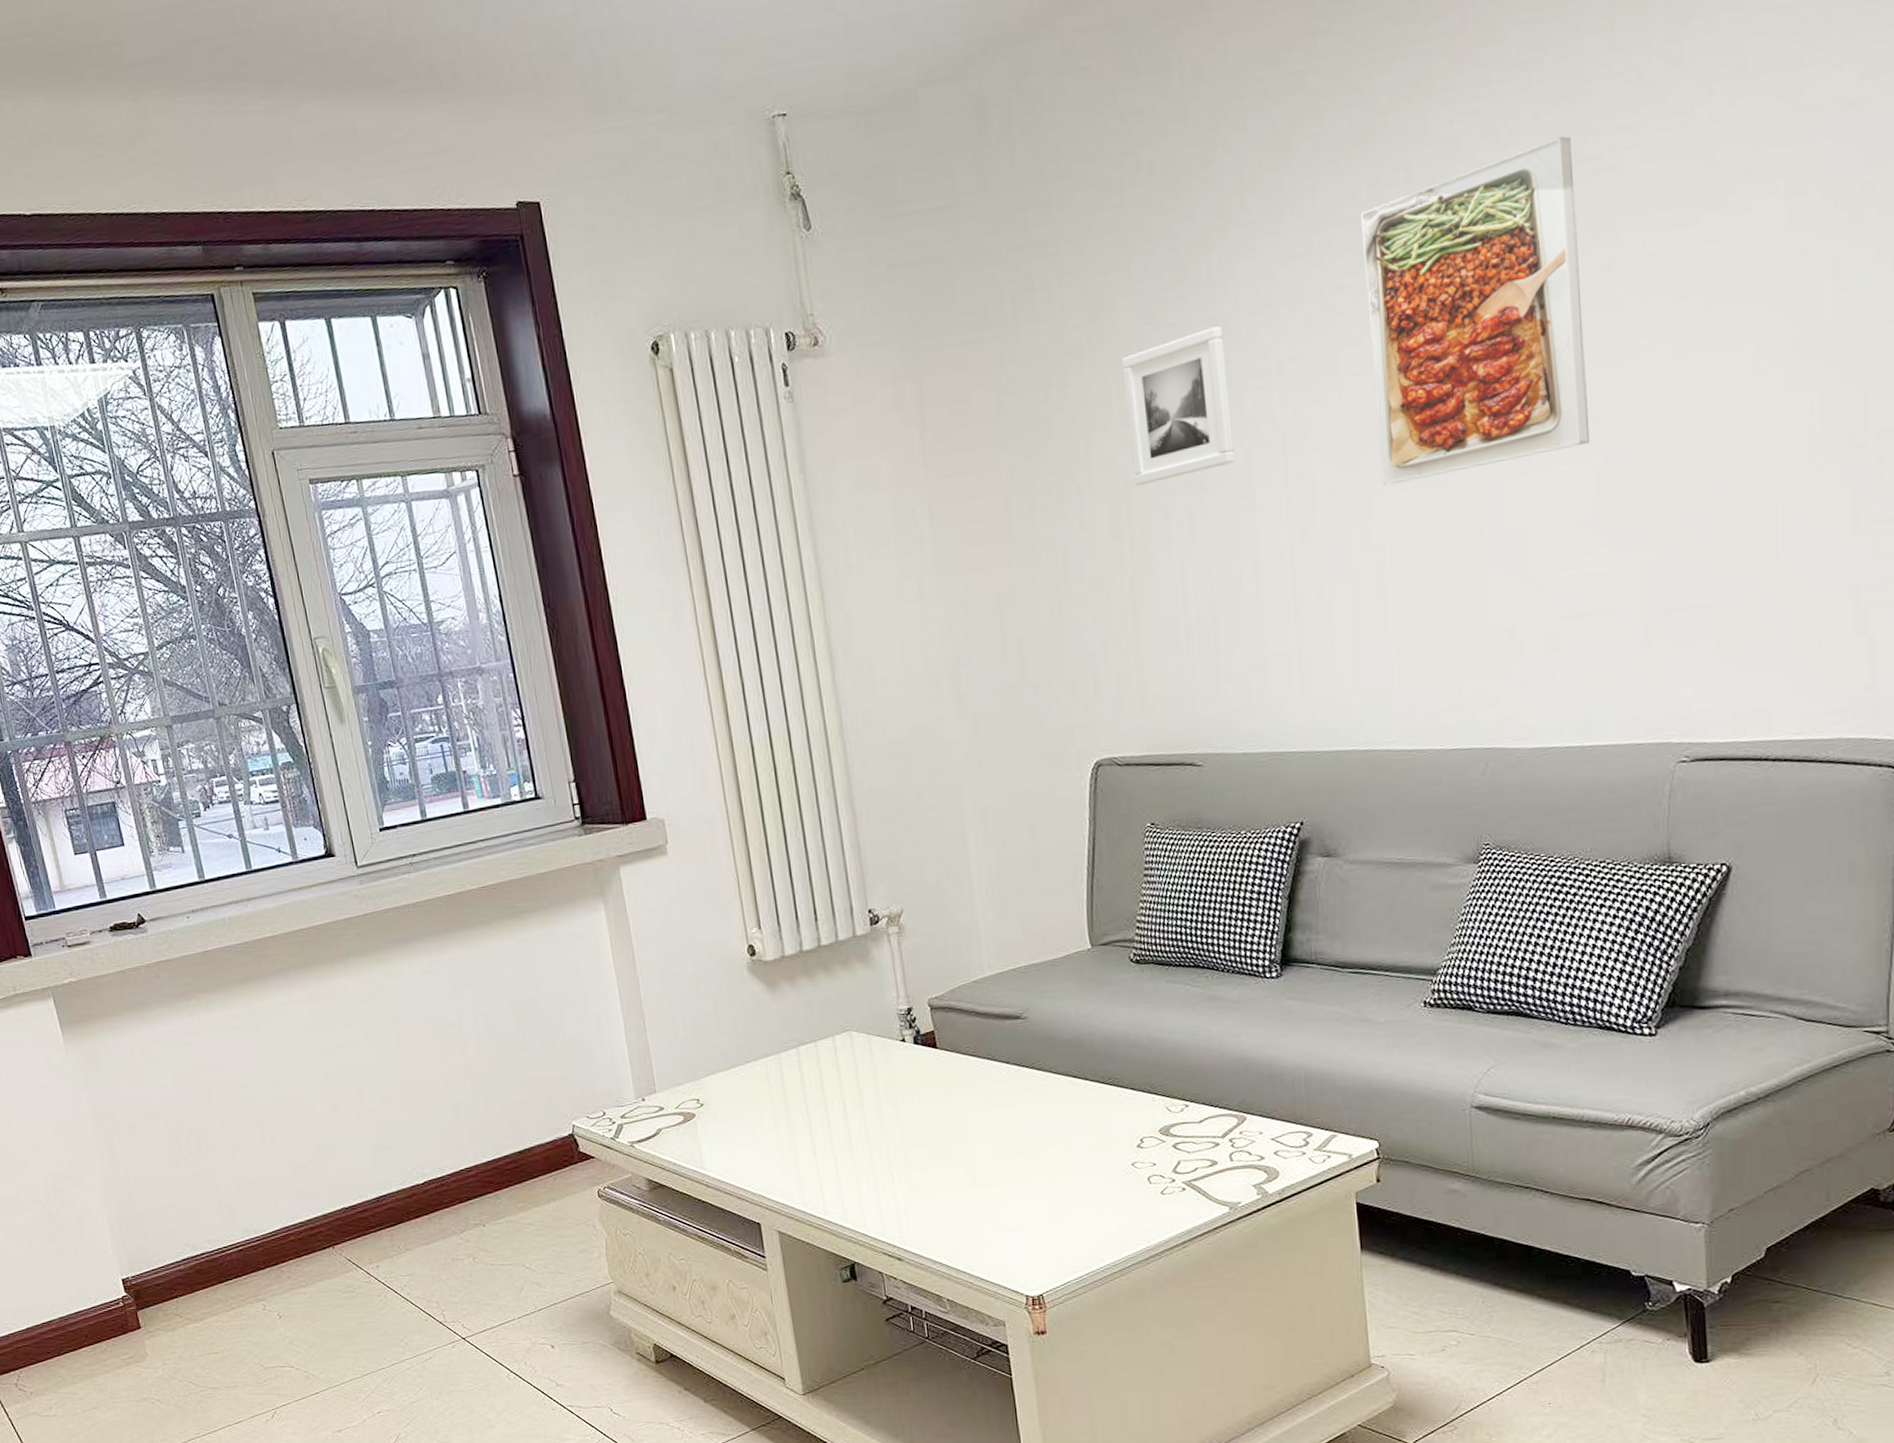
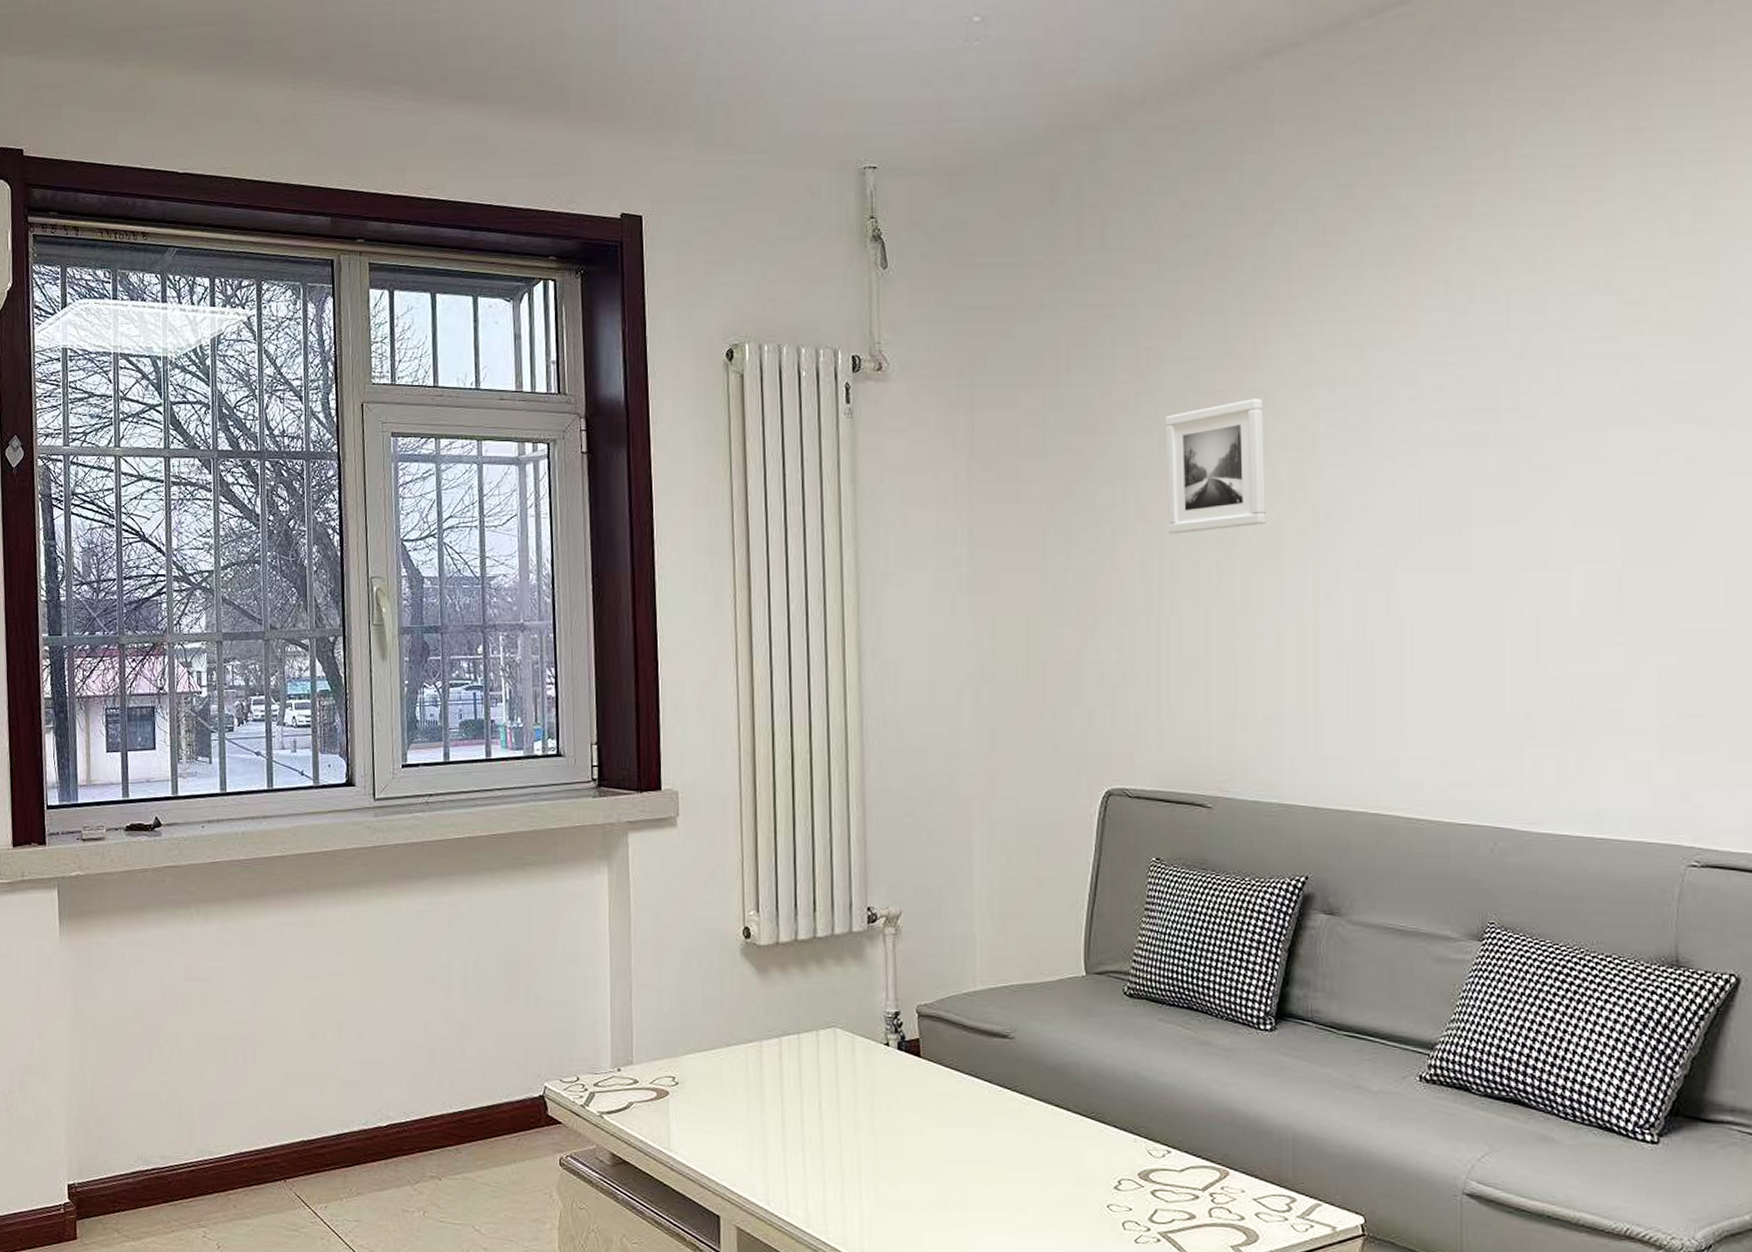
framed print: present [1360,136,1591,486] -> none [1400,269,1611,563]

